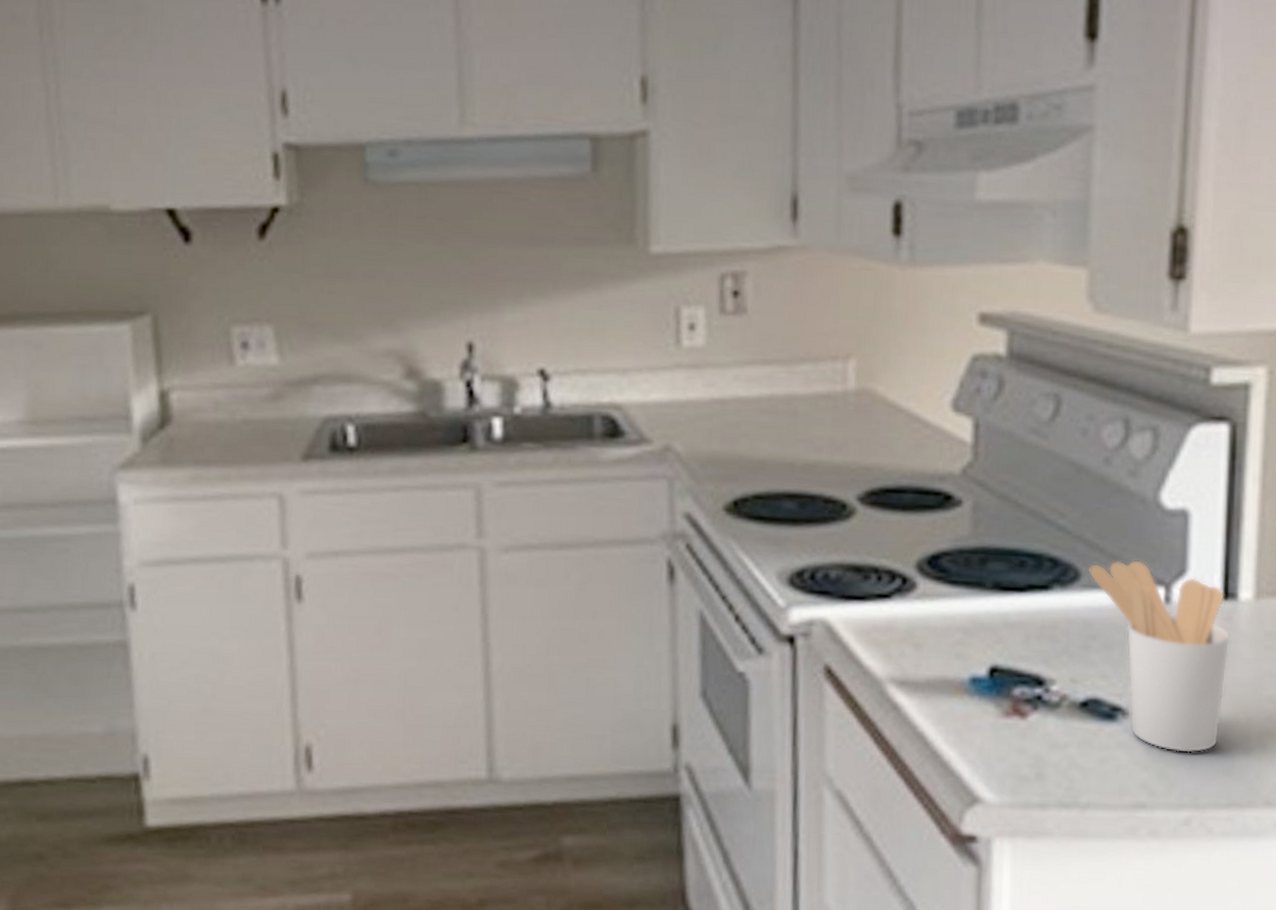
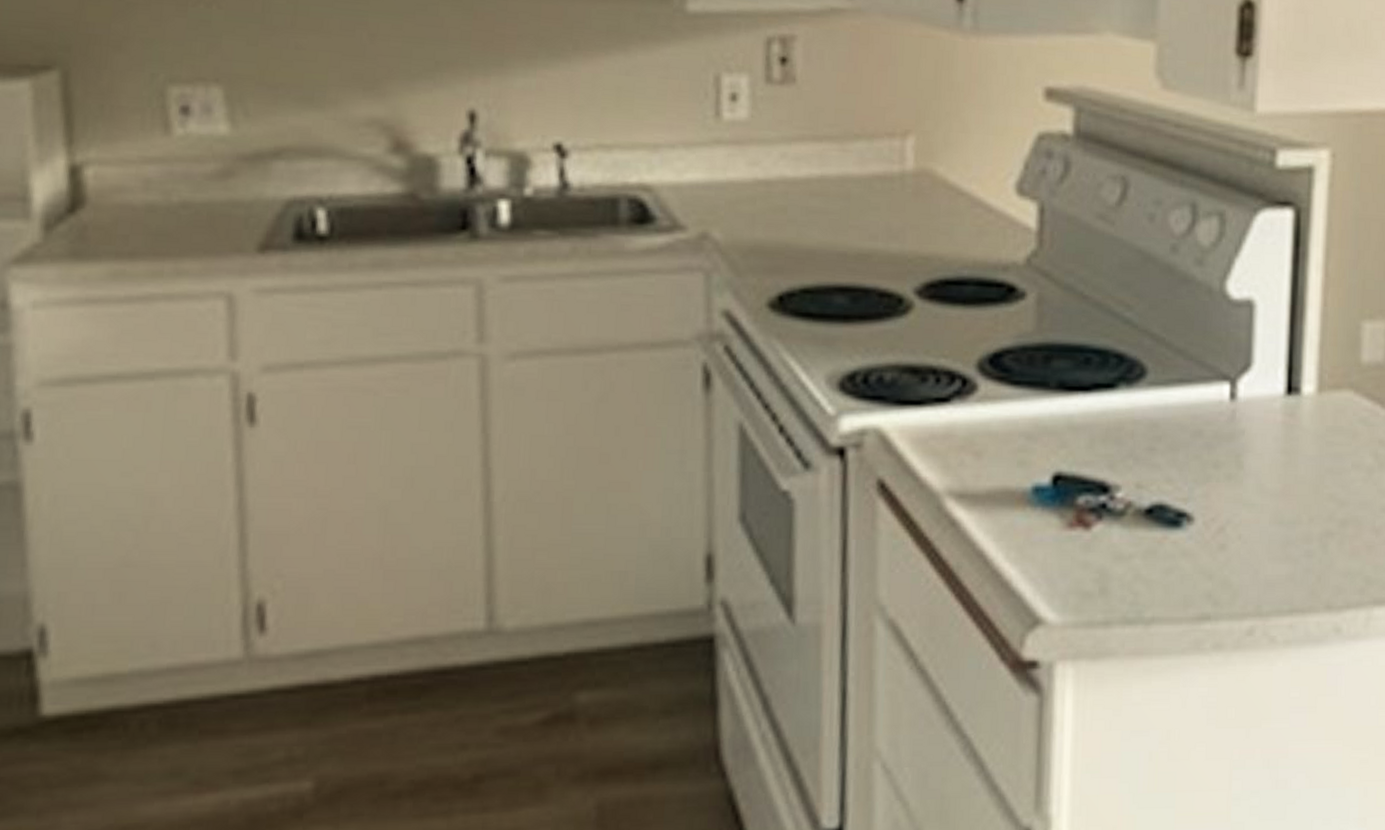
utensil holder: present [1088,560,1230,753] -> none [1154,354,1294,558]

